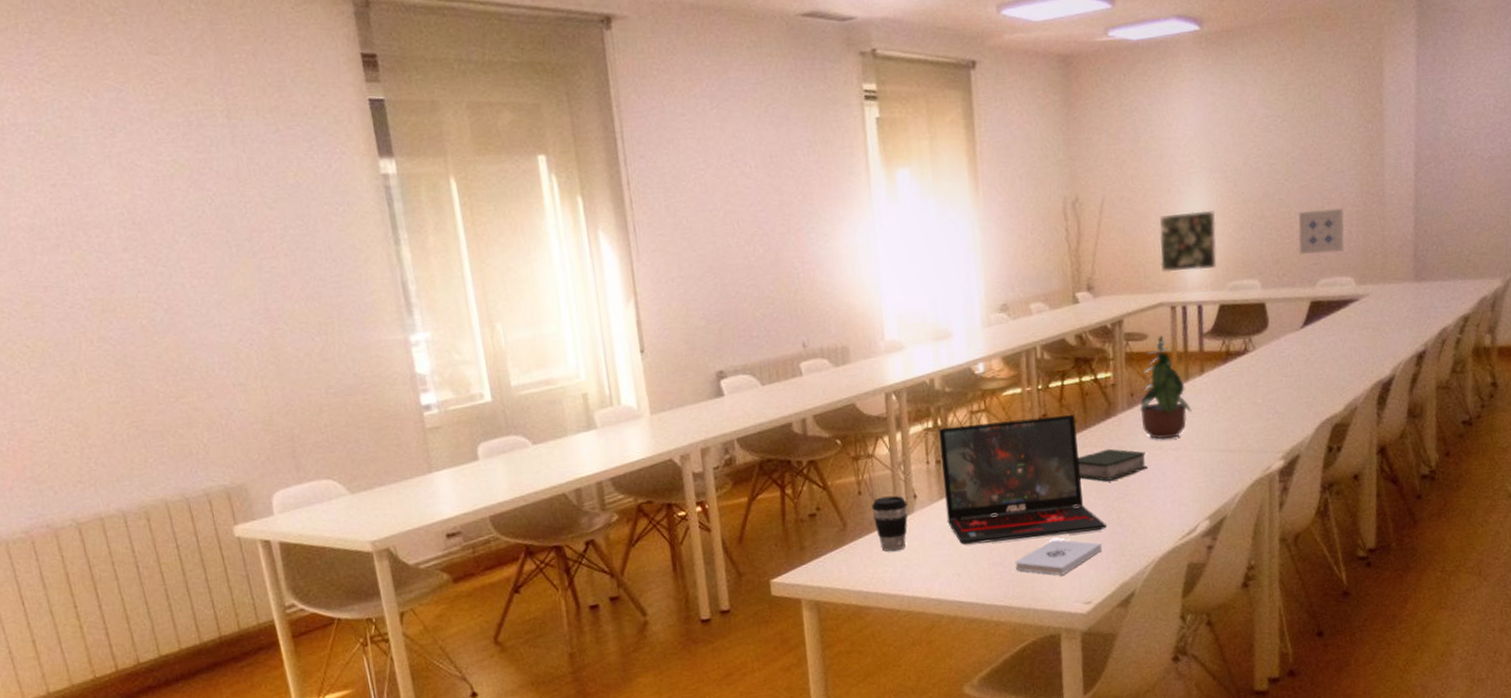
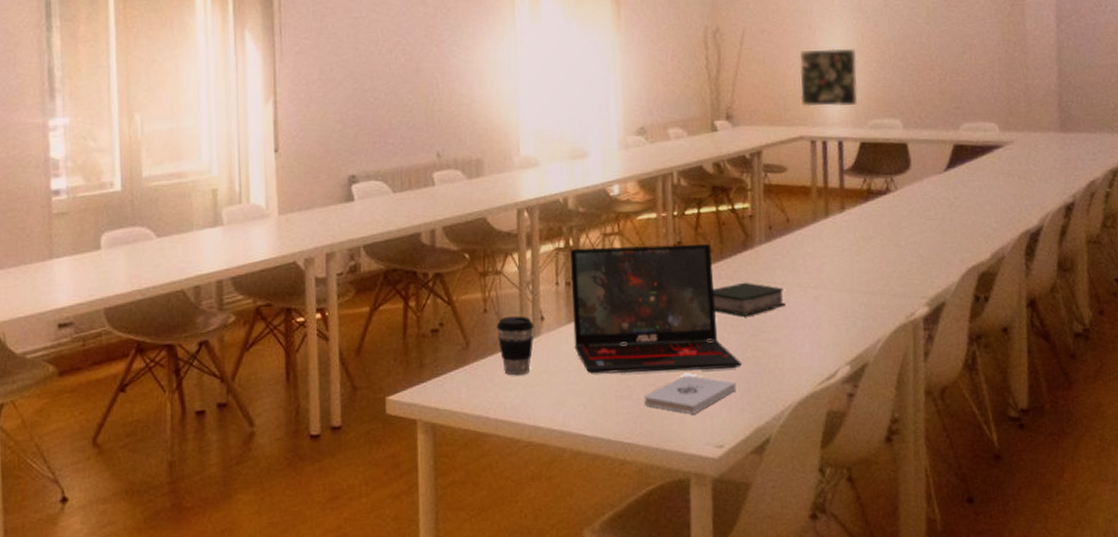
potted plant: present [1140,335,1192,439] -> none [778,169,832,276]
wall art: present [1298,208,1345,255] -> none [940,54,988,98]

